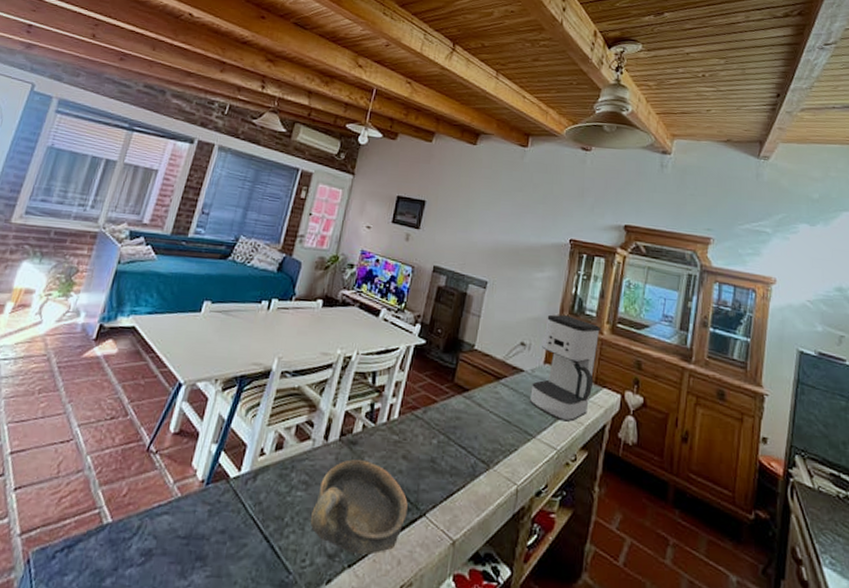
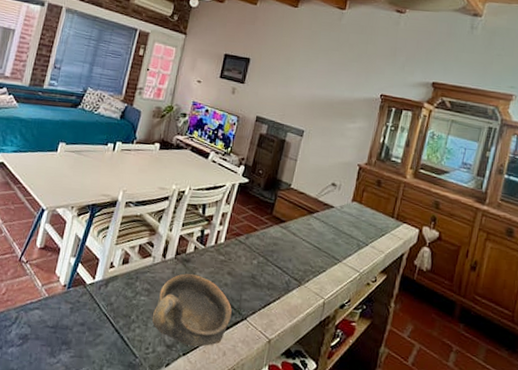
coffee maker: present [530,314,600,422] -> none [338,160,404,250]

